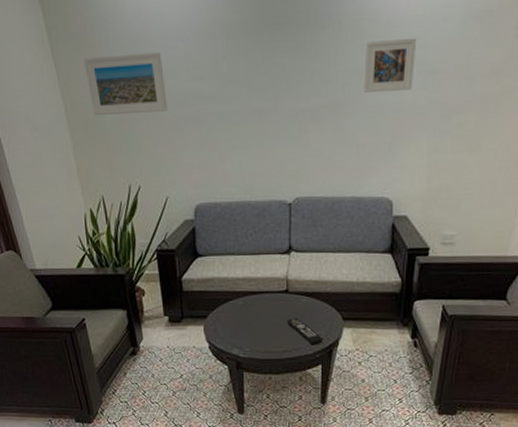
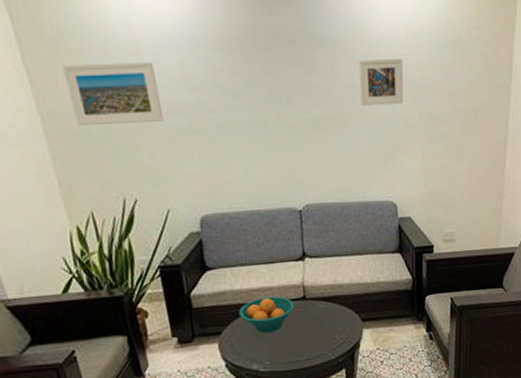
fruit bowl: none [224,286,277,322] -> present [239,296,295,334]
remote control: present [287,318,324,345] -> none [307,324,345,350]

